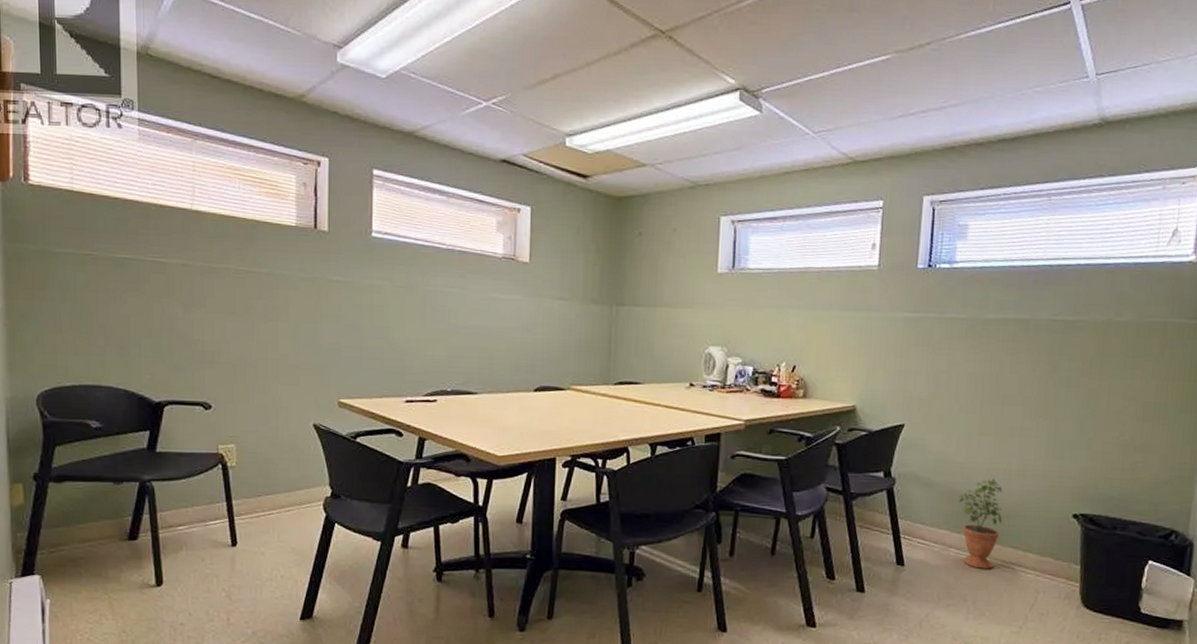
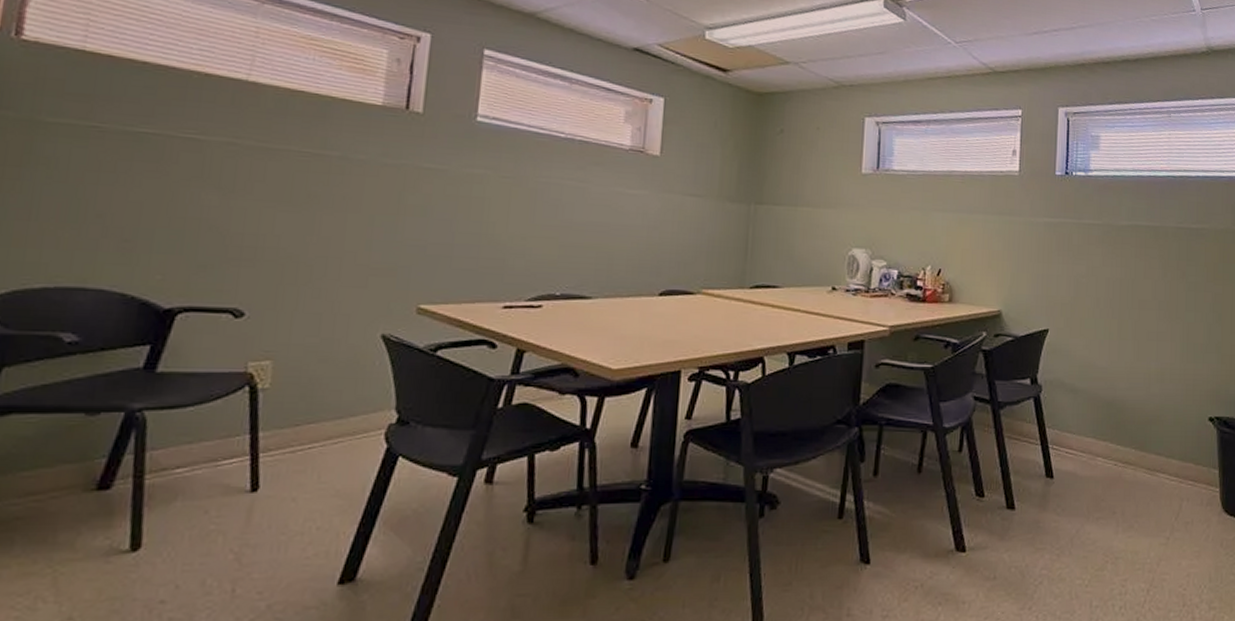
potted plant: present [960,478,1003,569] -> none [1104,383,1145,478]

